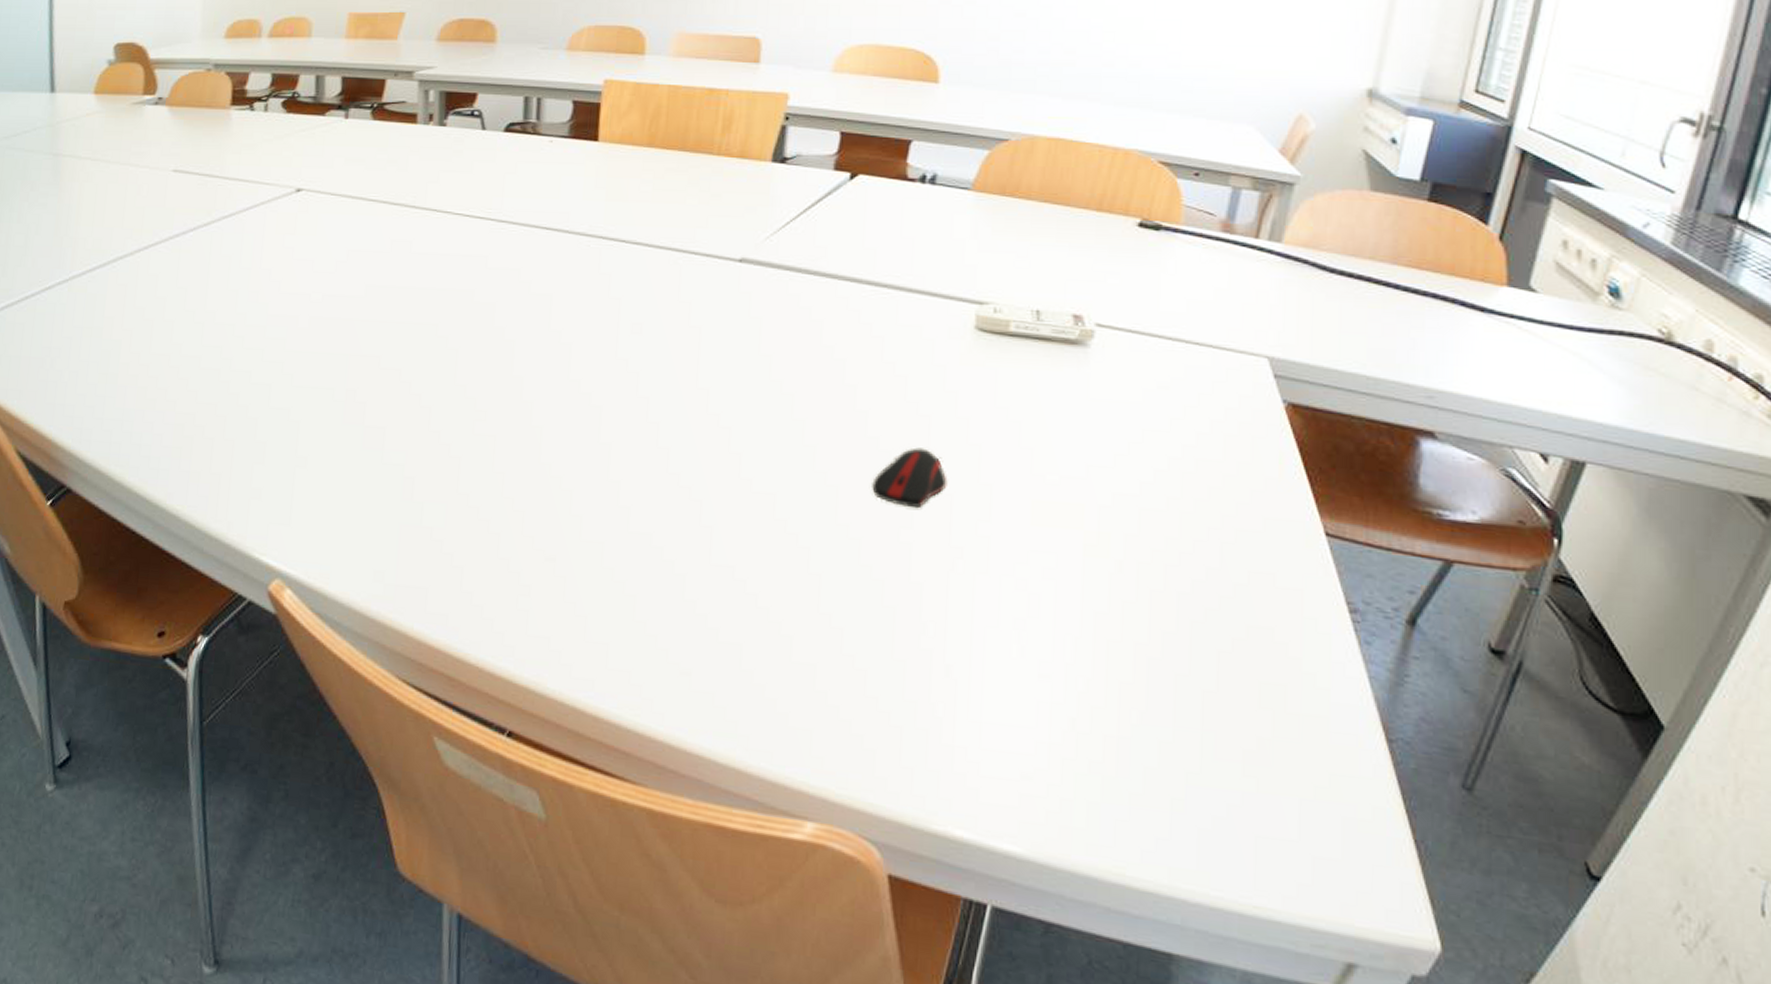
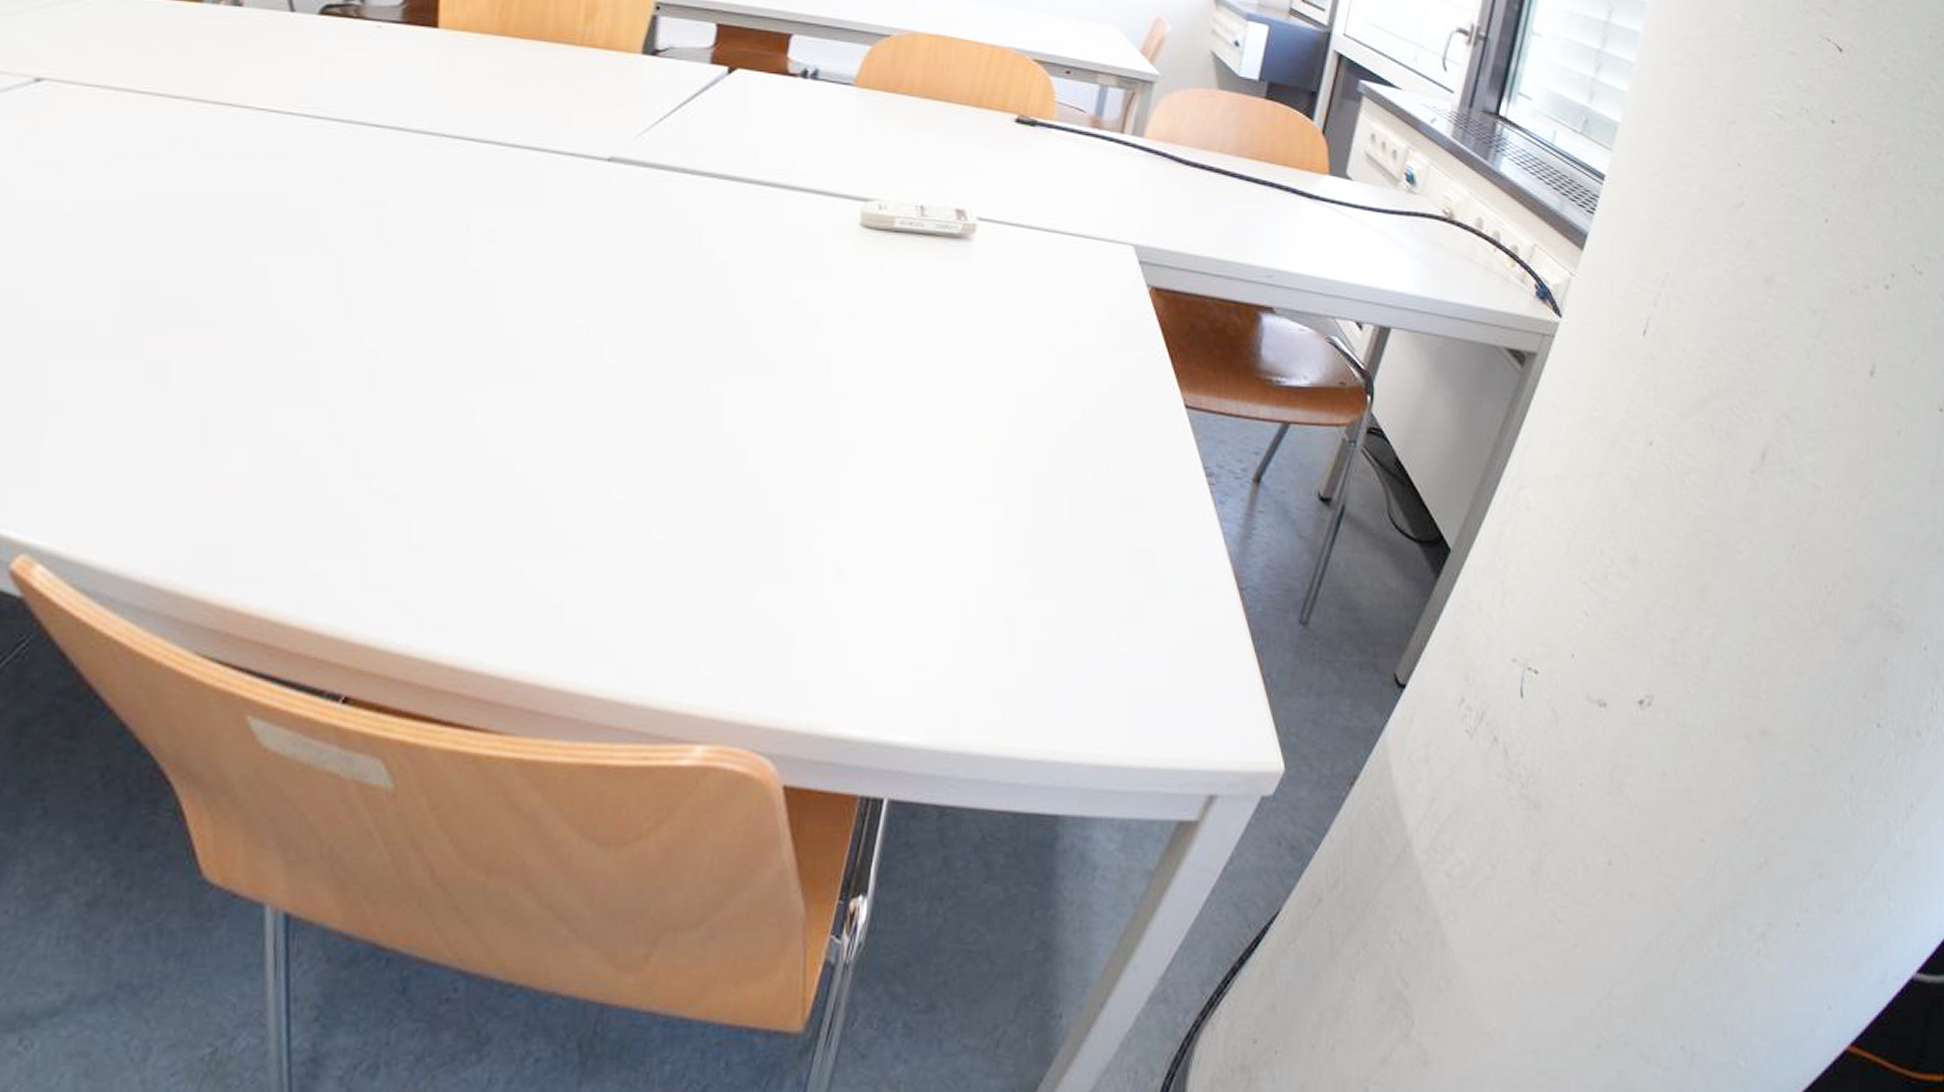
computer mouse: present [872,447,947,509] -> none [758,349,836,411]

